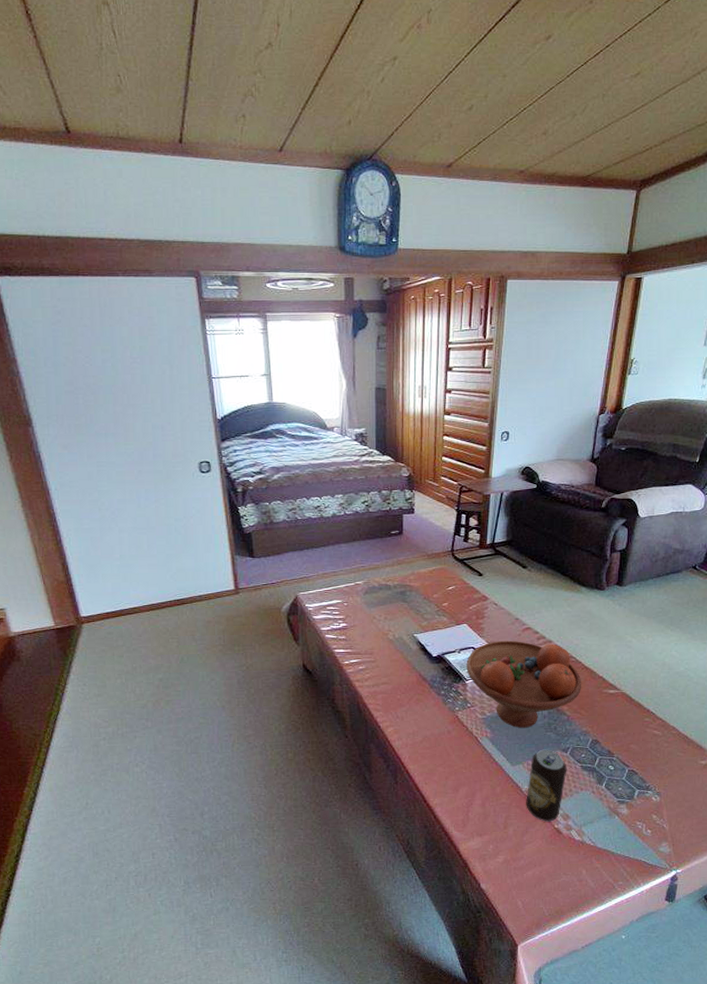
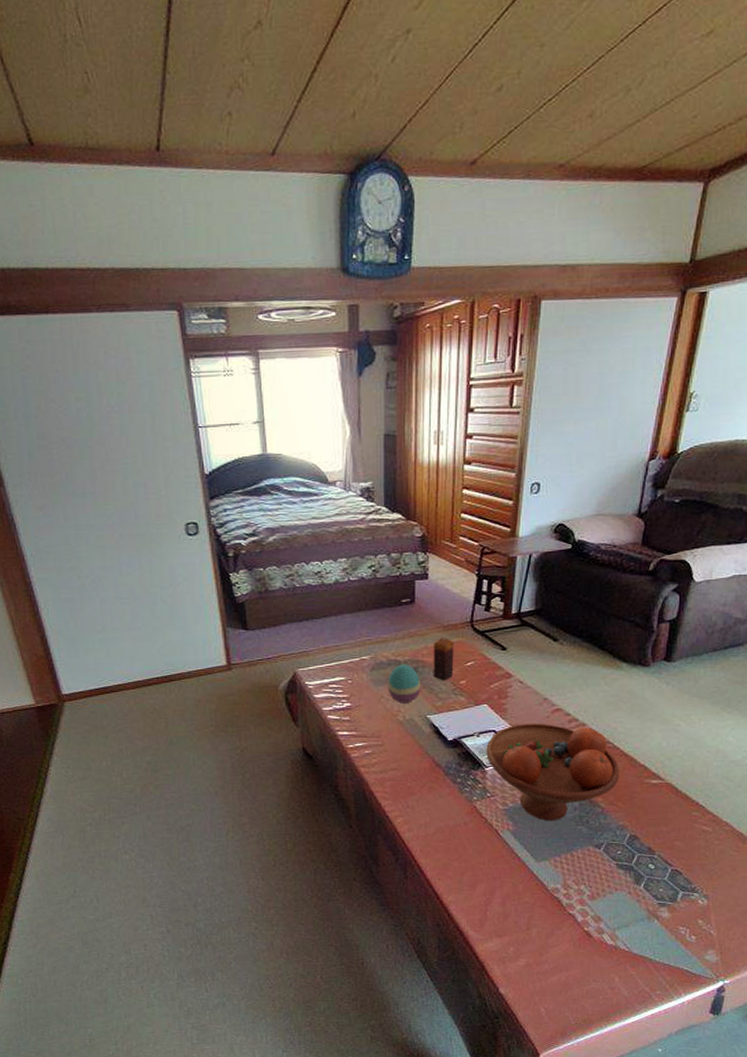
decorative egg: none [379,588,409,624] -> present [387,664,421,703]
candle: none [419,565,437,602] -> present [433,637,454,680]
beverage can: present [526,749,567,822] -> none [552,844,600,924]

